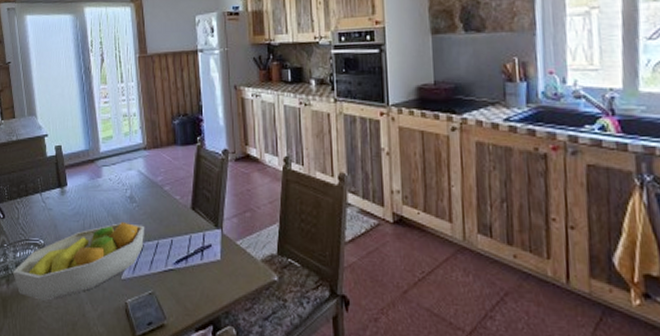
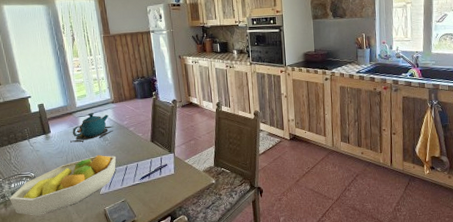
teapot: none [90,161,144,202] -> present [70,112,114,143]

